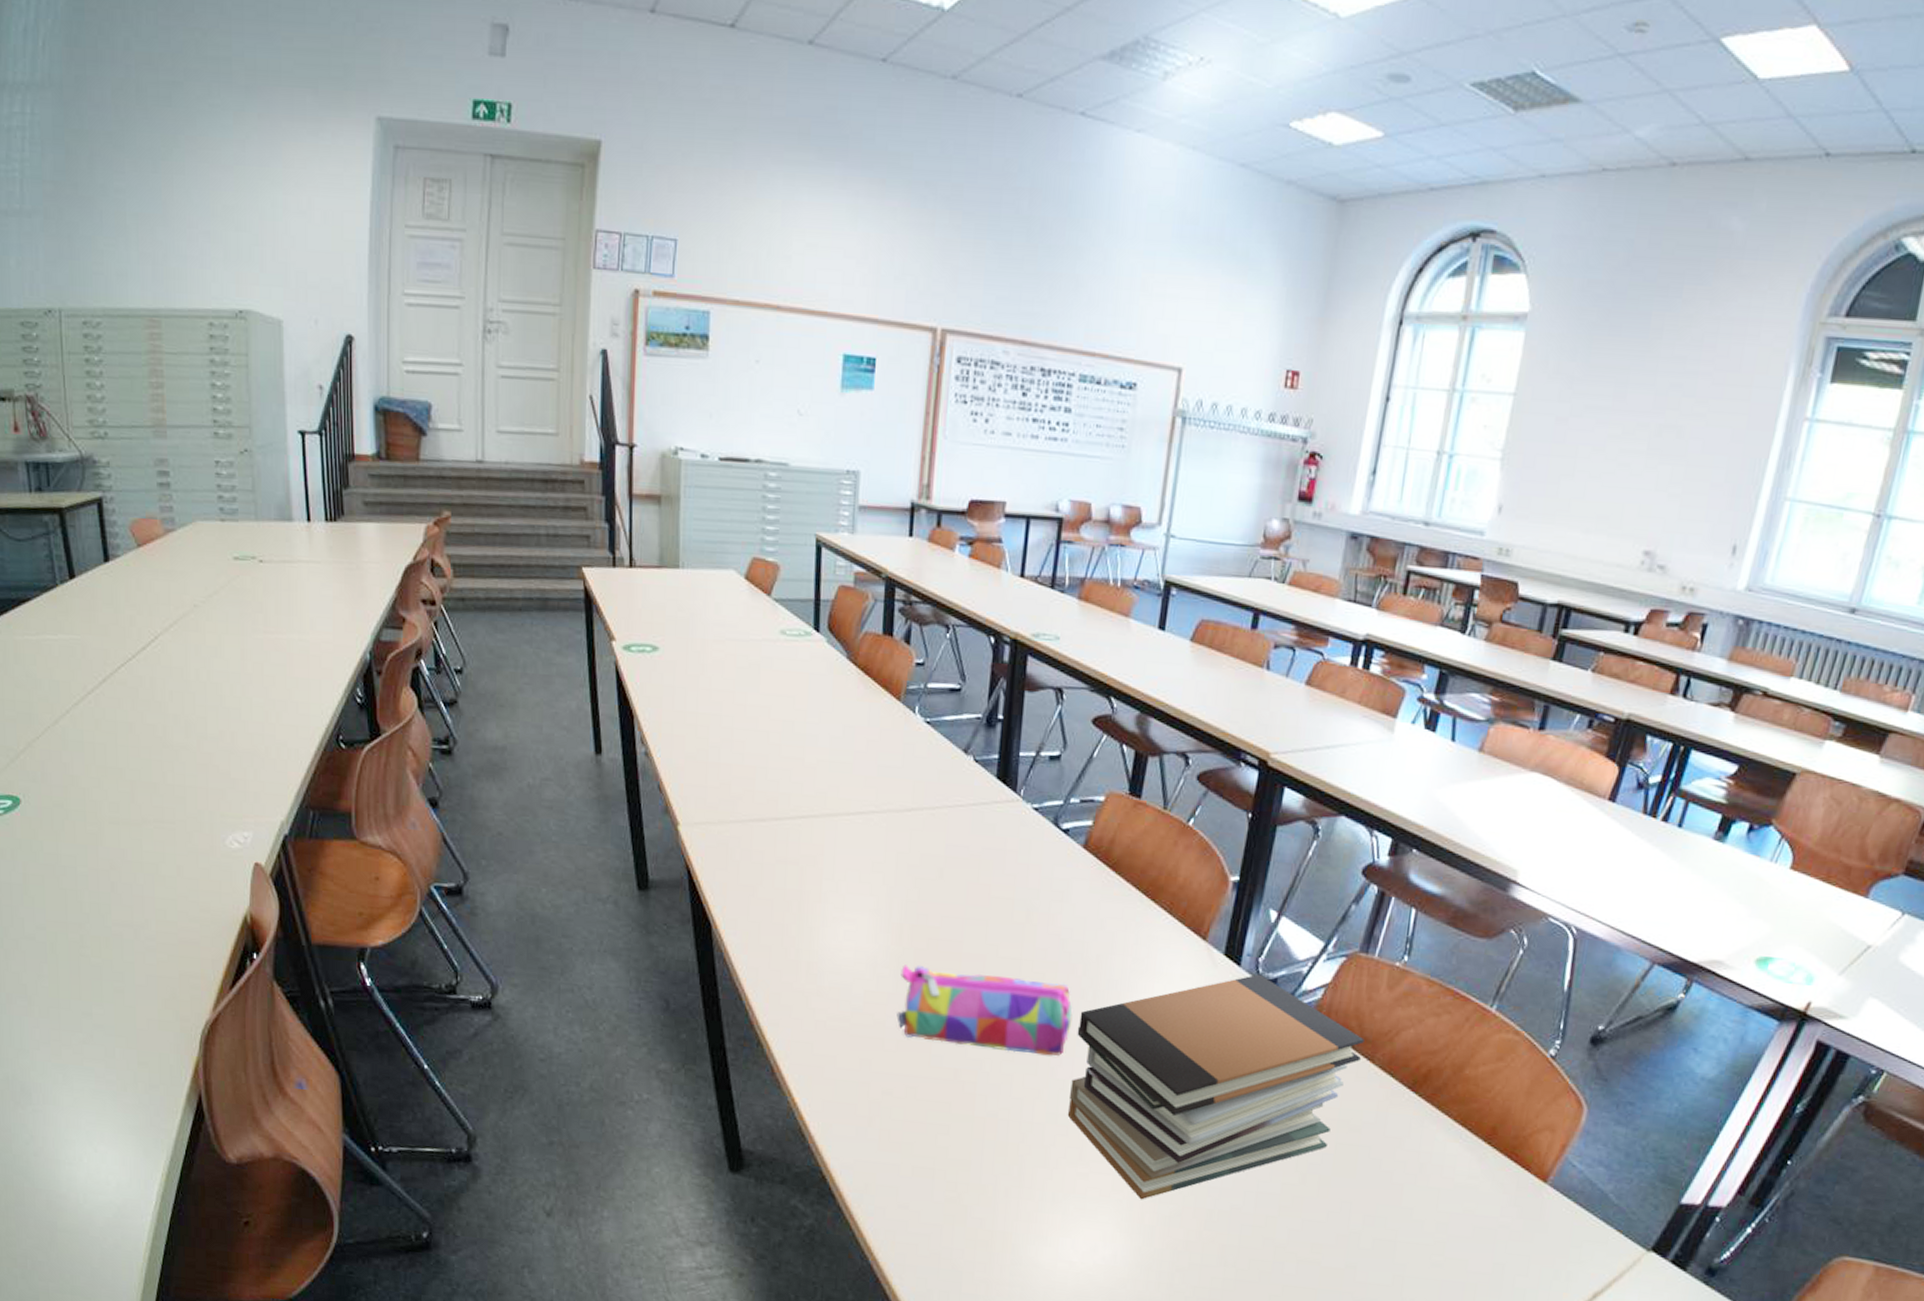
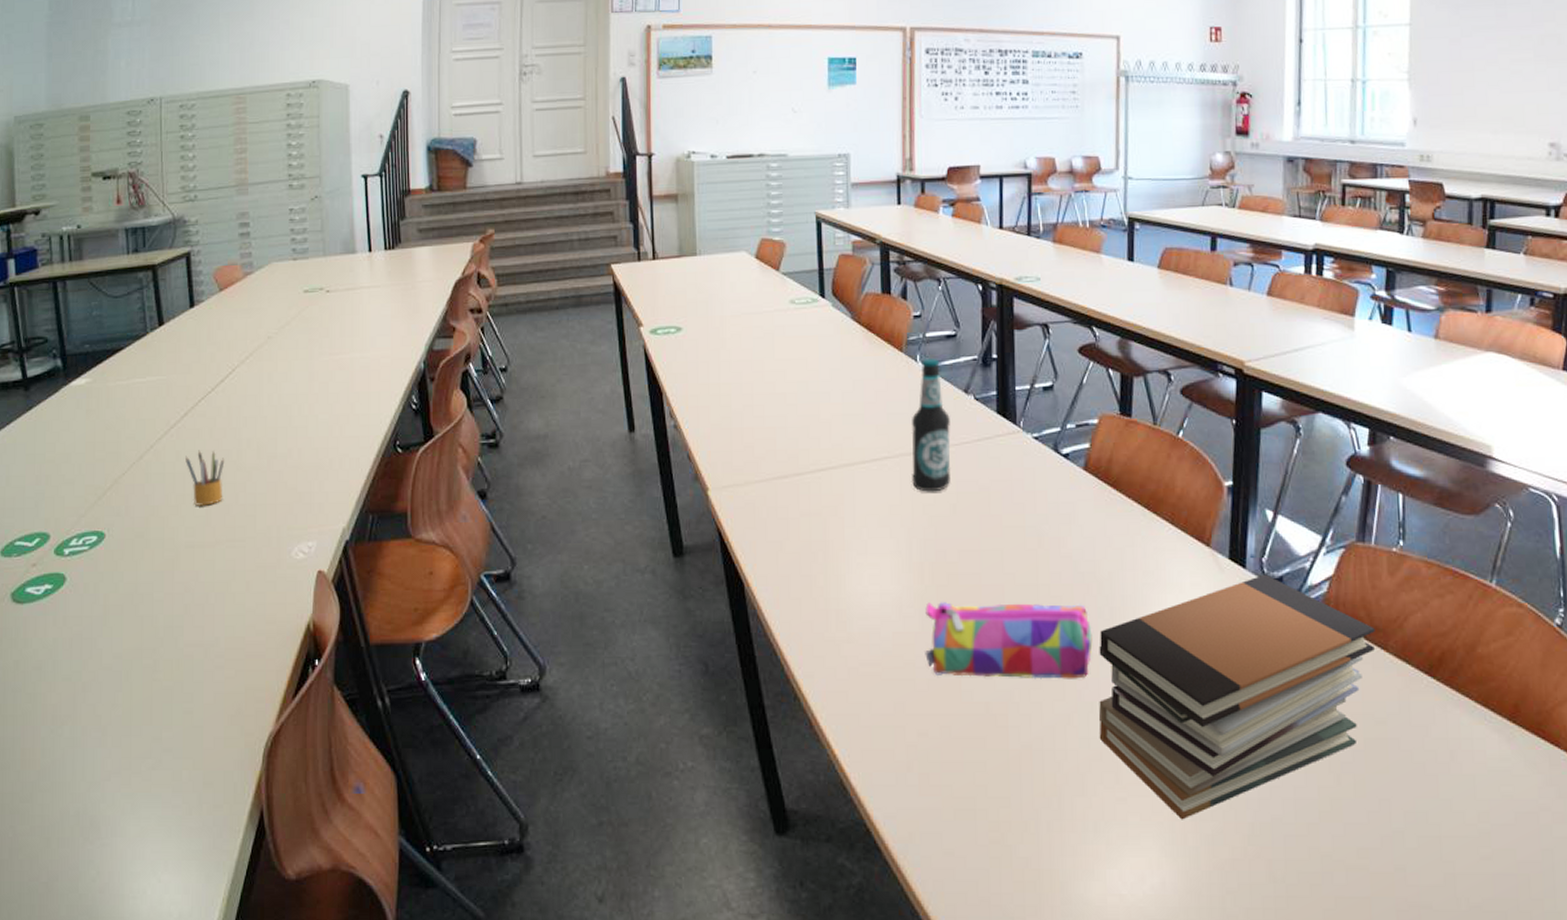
pencil box: none [106,721,150,783] -> present [185,450,225,507]
bottle: none [897,712,946,854] -> present [911,359,950,492]

